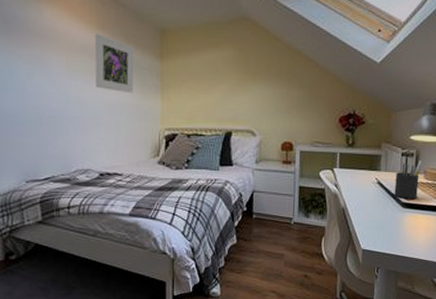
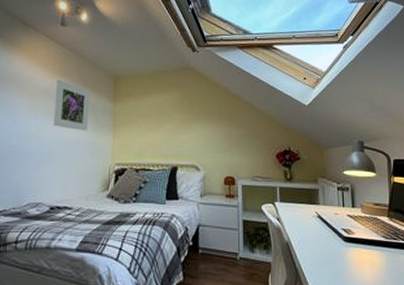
pen holder: present [394,161,423,198] -> none [334,195,358,232]

